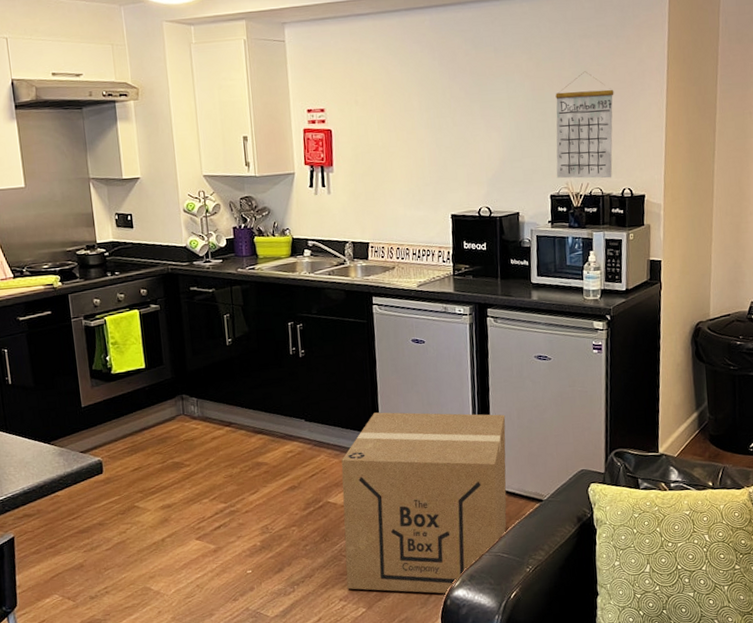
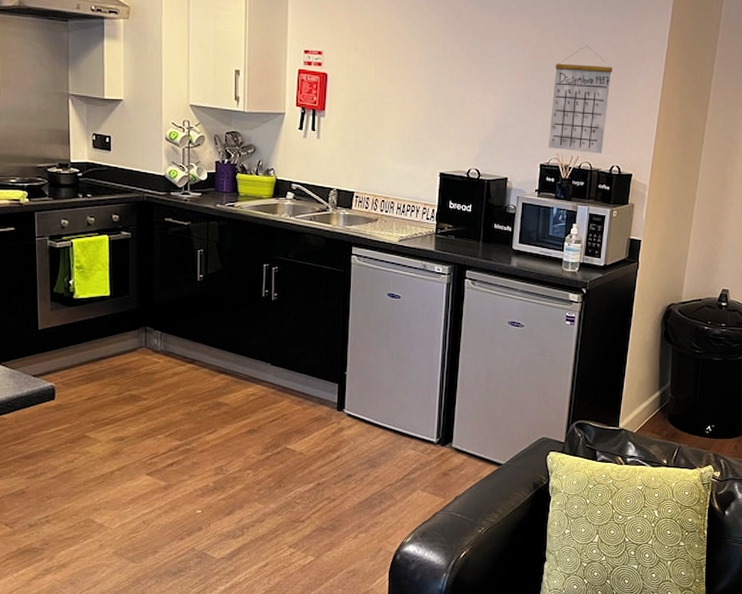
cardboard box: present [341,412,507,594] -> none [298,363,473,548]

